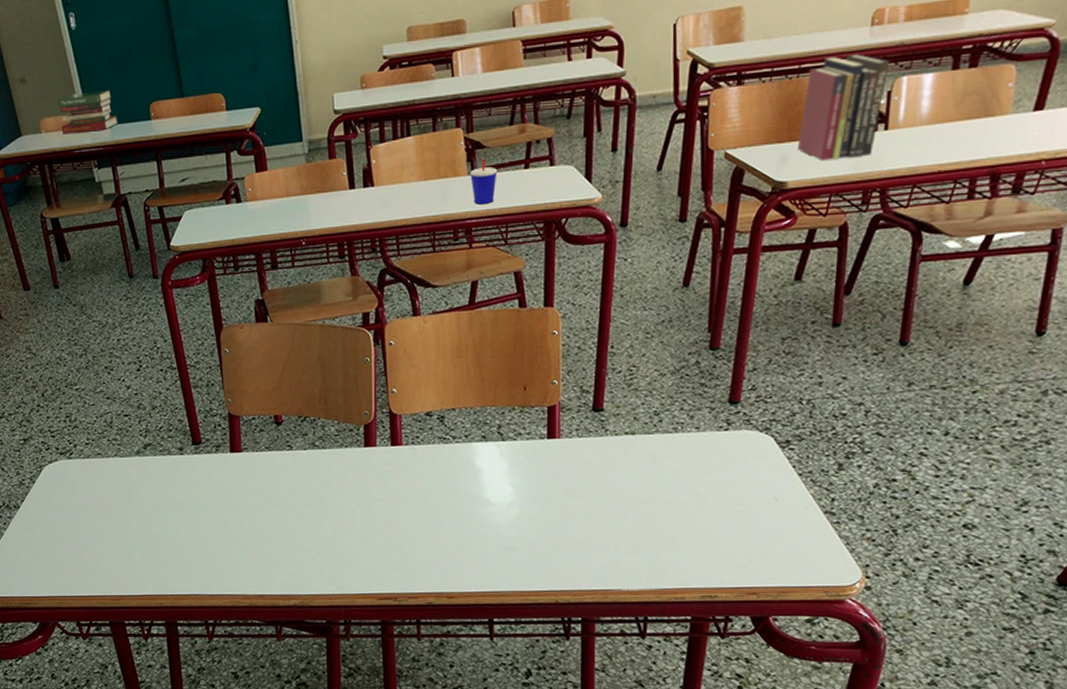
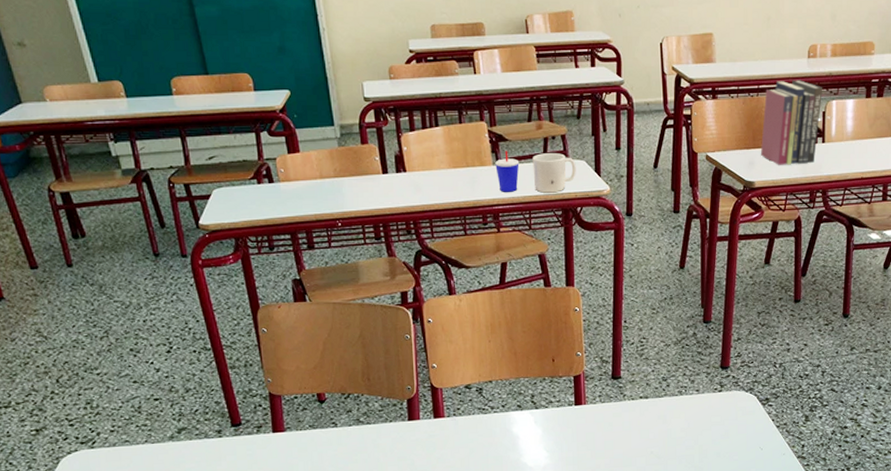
books: present [58,90,119,135] -> none [64,61,136,105]
mug: none [512,159,563,204] -> present [533,153,576,193]

